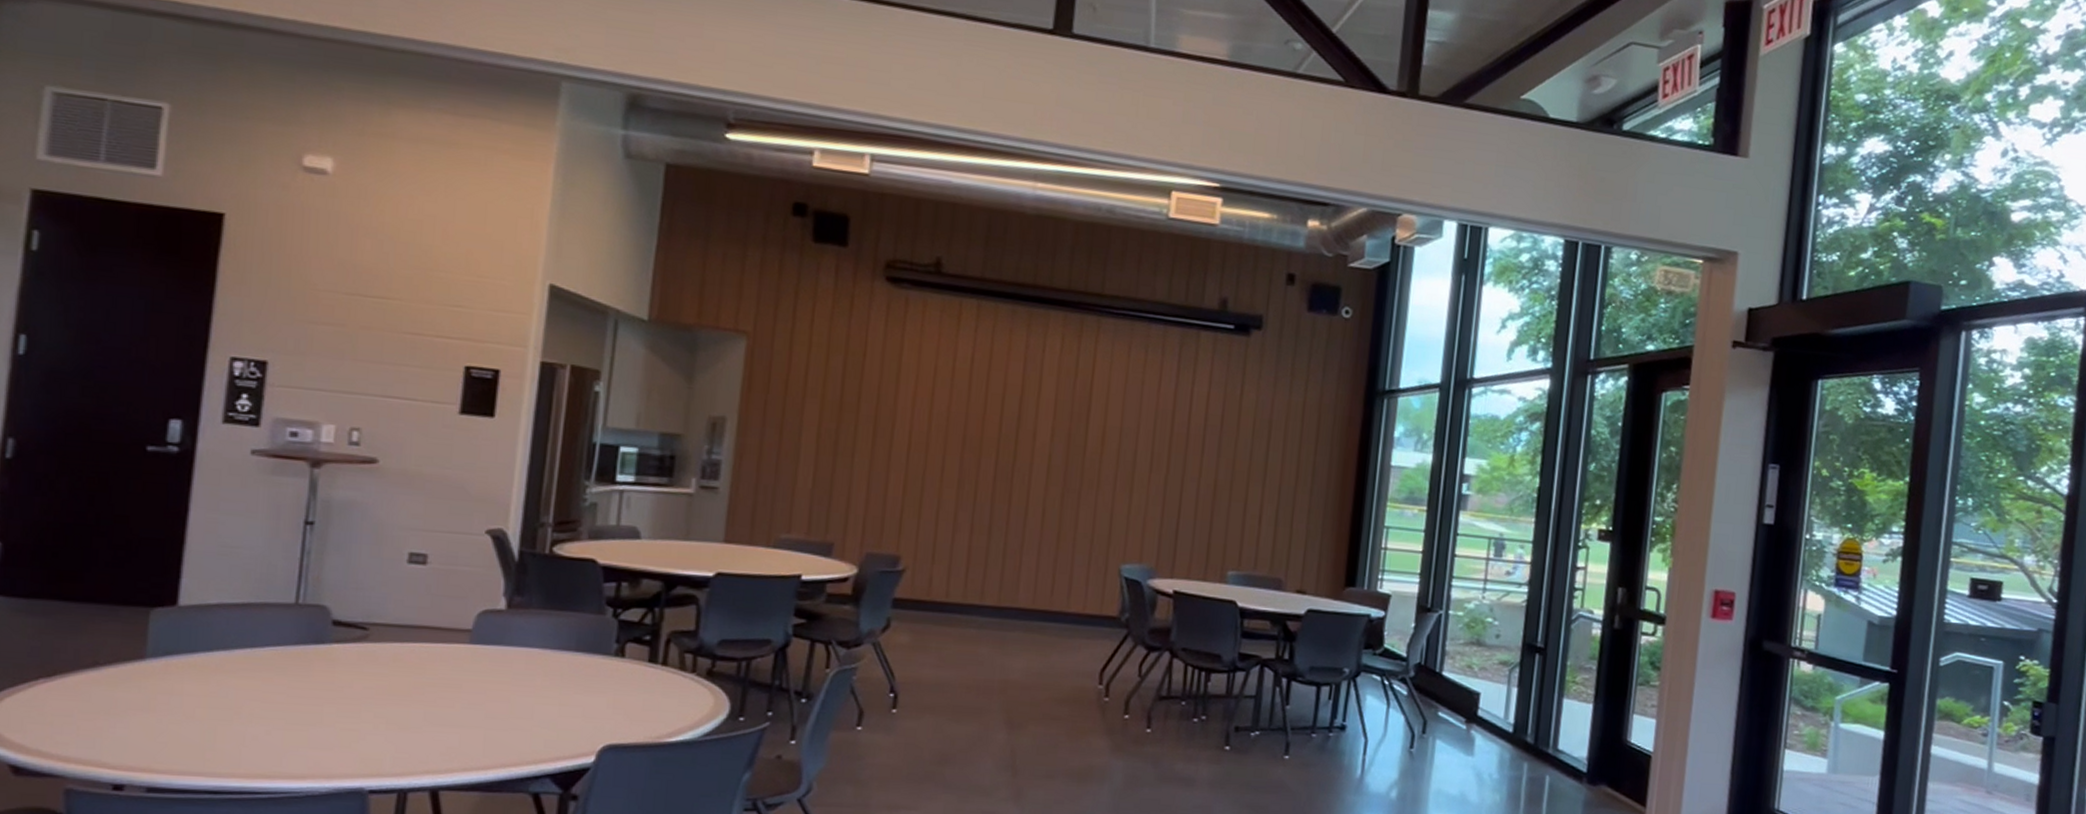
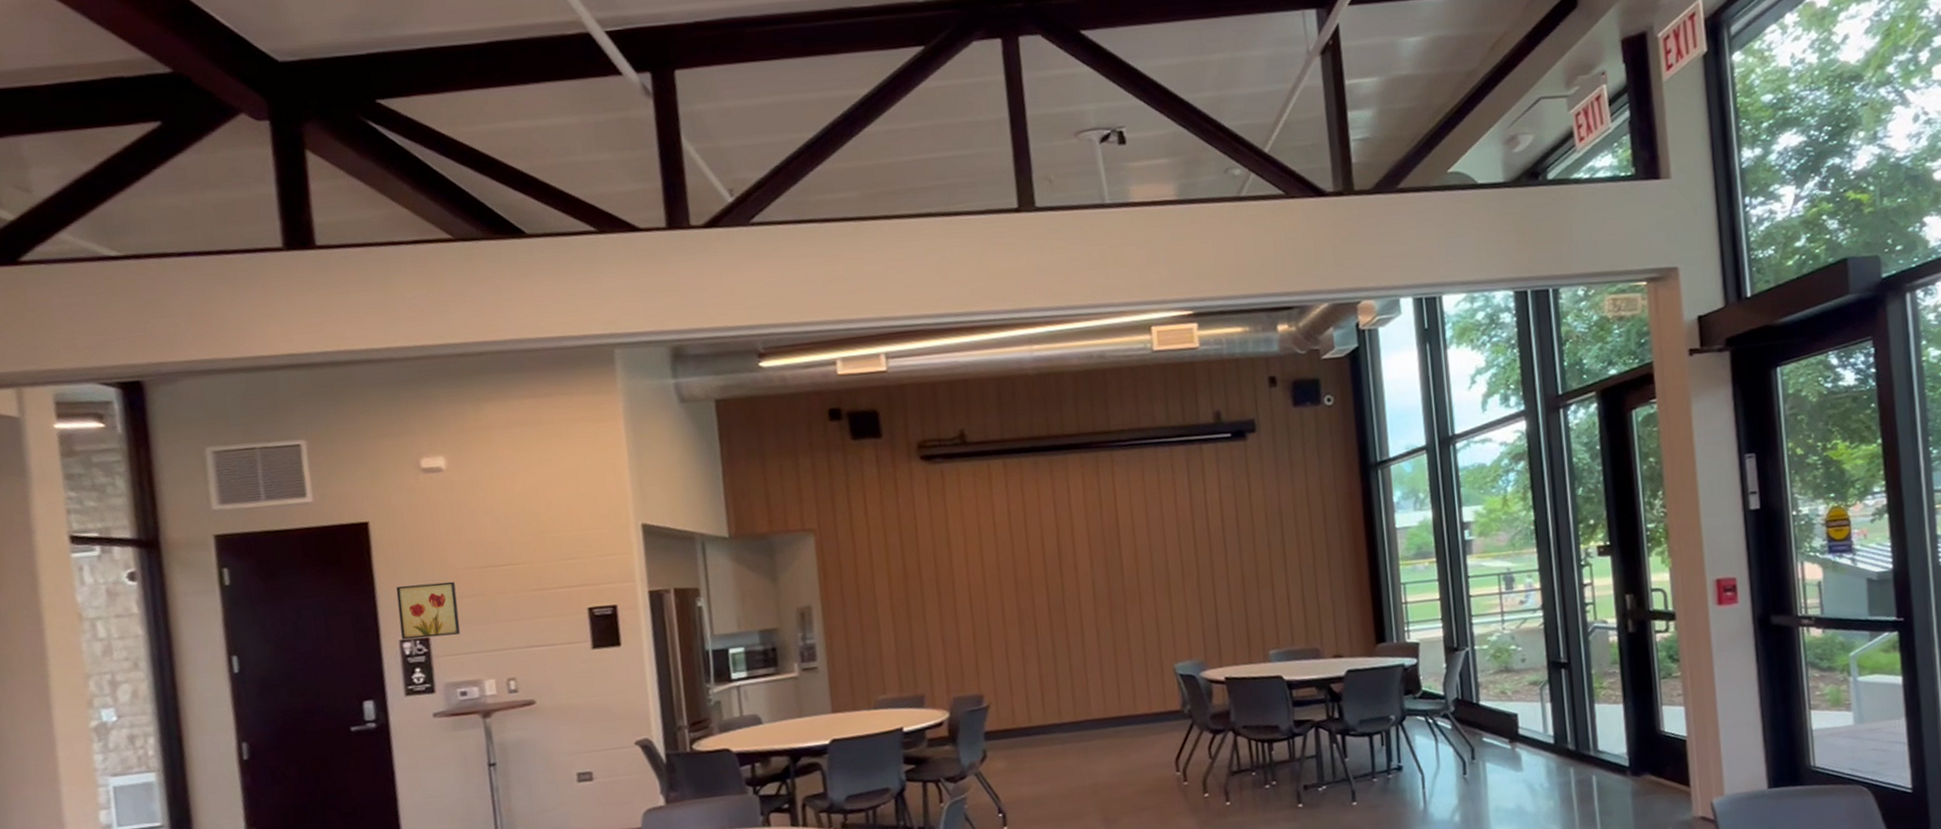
wall art: none [233,294,312,365] -> present [396,581,460,640]

